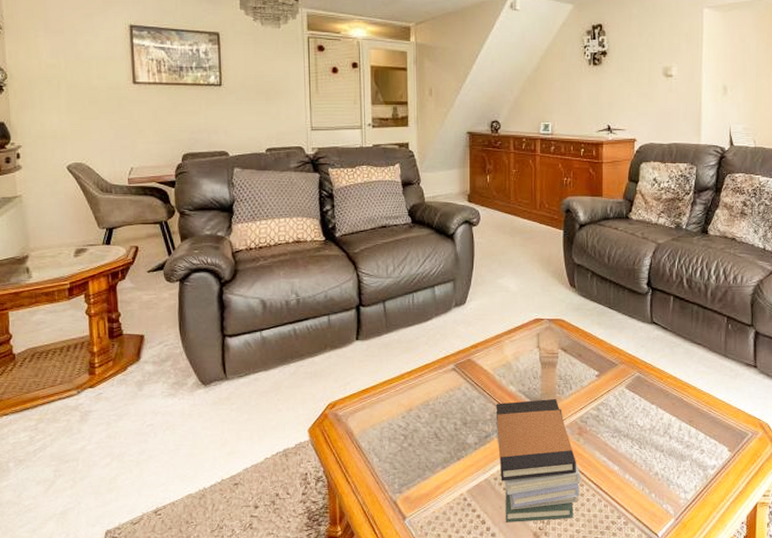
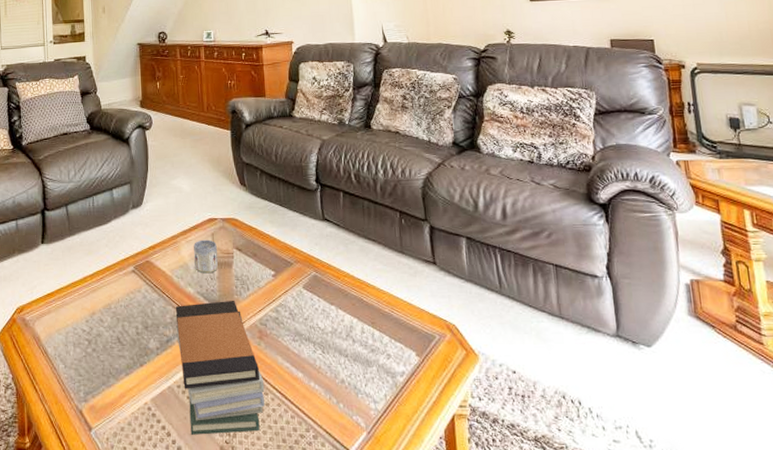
mug: none [518,339,542,373] -> present [194,239,218,274]

